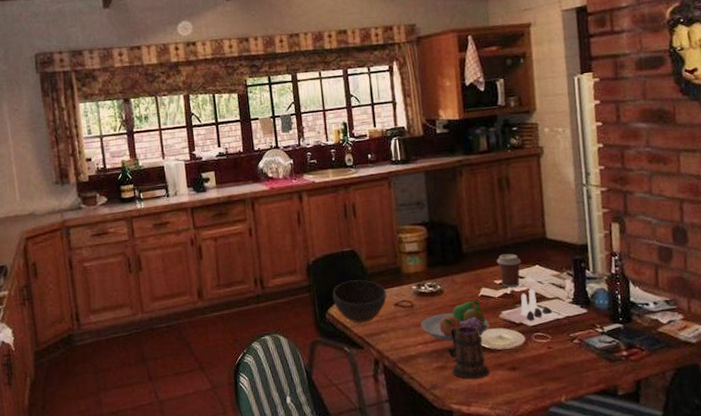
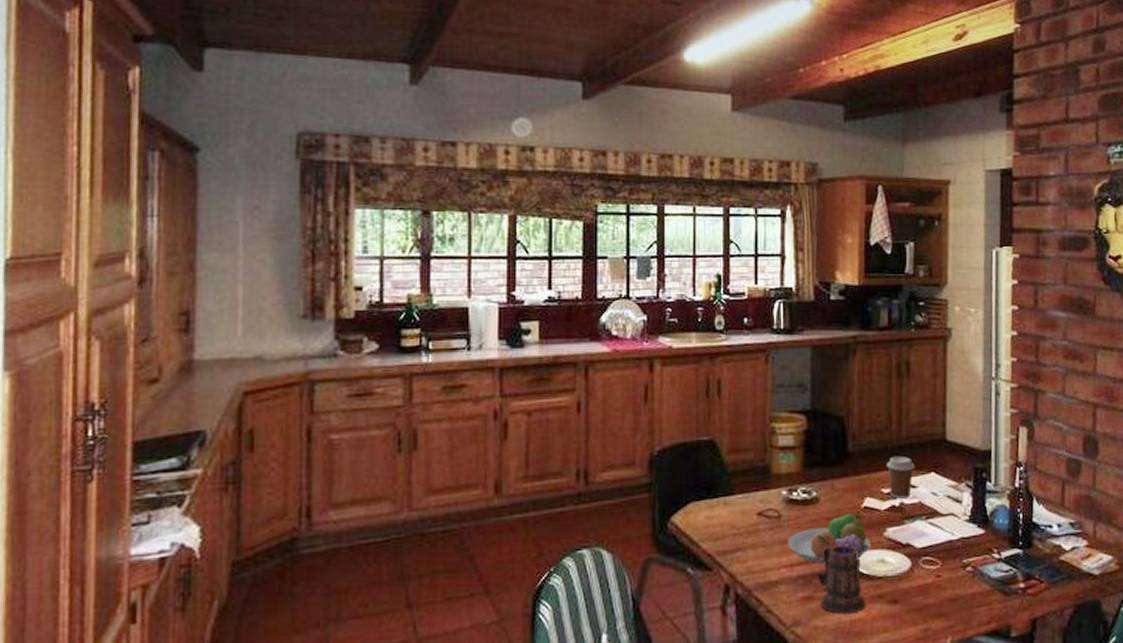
bowl: present [332,280,387,323] -> none [679,479,750,537]
salt and pepper shaker set: present [520,289,552,320] -> none [908,501,945,541]

